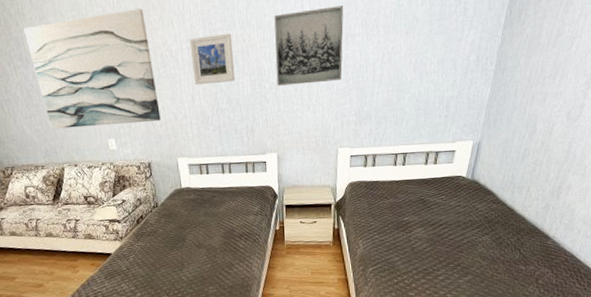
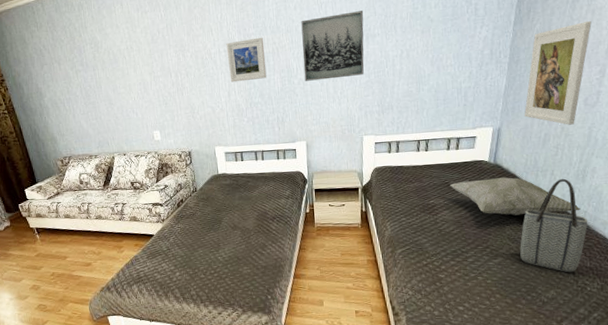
wall art: present [23,8,161,129] -> none [85,19,200,123]
decorative pillow: none [425,194,552,233] -> present [449,177,580,216]
tote bag: none [490,195,558,290] -> present [520,178,588,273]
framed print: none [505,27,583,140] -> present [524,21,592,125]

